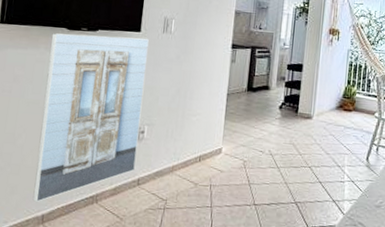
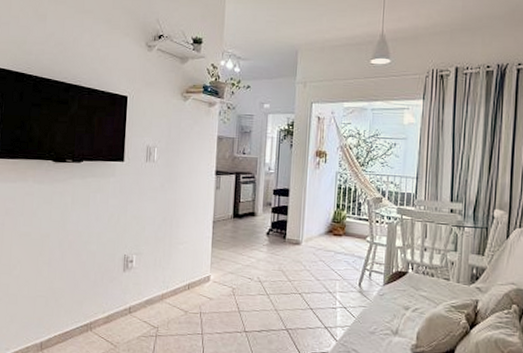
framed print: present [32,33,149,203] -> none [31,165,133,331]

